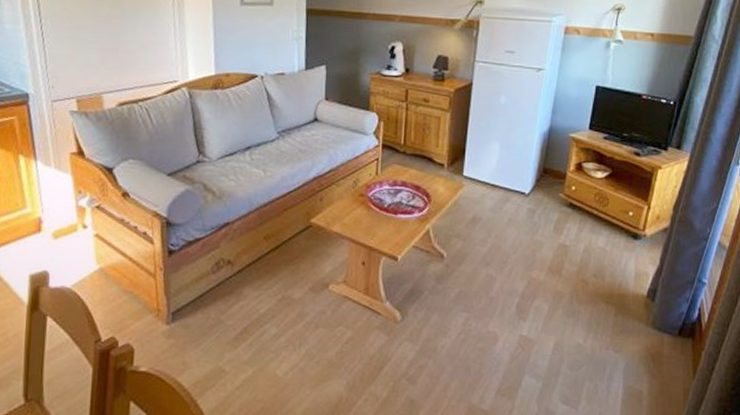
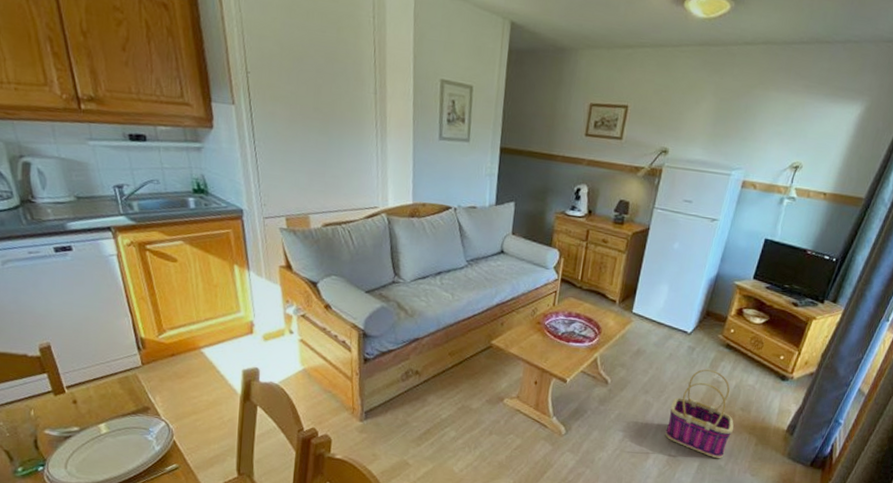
basket: none [513,233,588,336] -> present [665,369,734,459]

